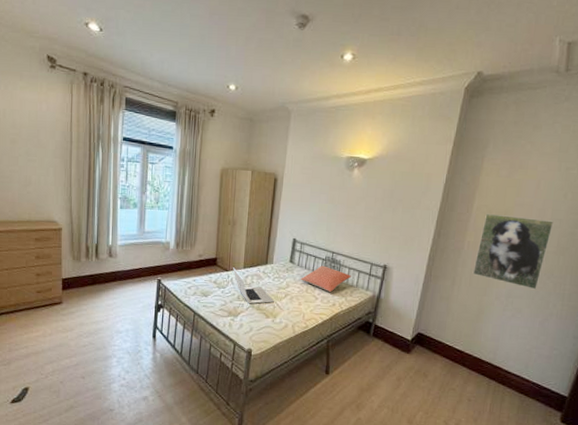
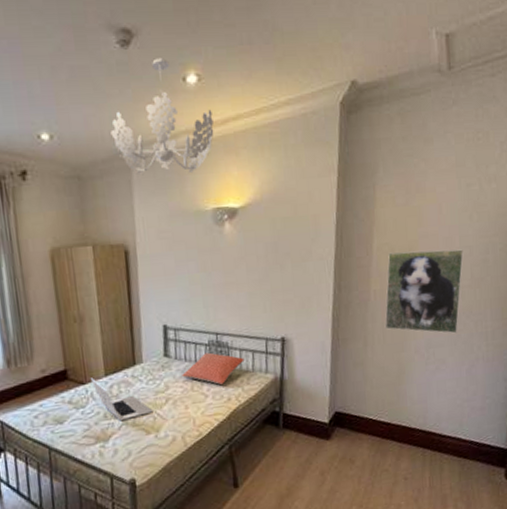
chandelier: none [280,39,360,128] -> present [110,58,214,176]

